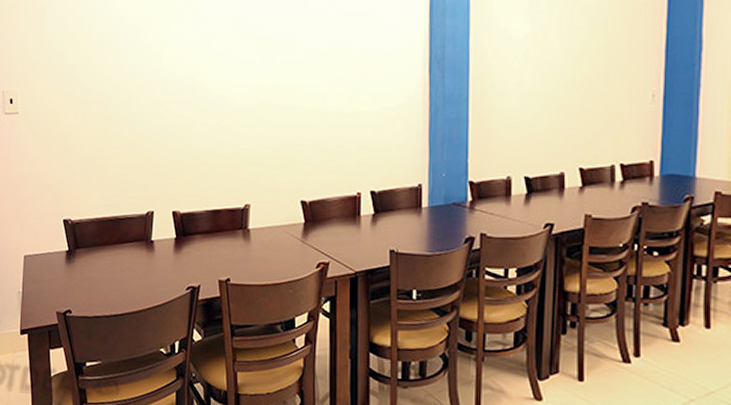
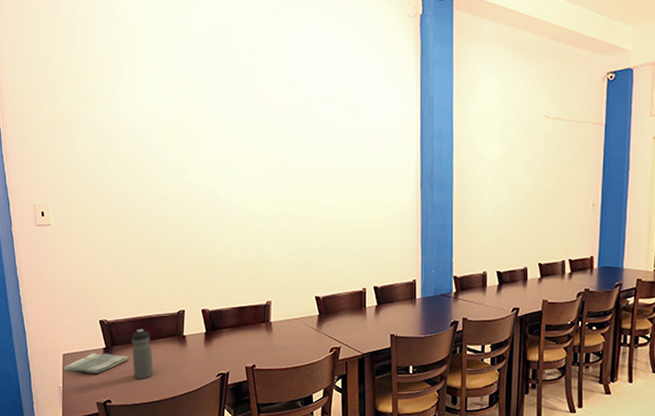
dish towel: none [23,256,92,279] -> present [63,353,129,373]
water bottle: none [95,230,118,289] -> present [132,328,154,380]

